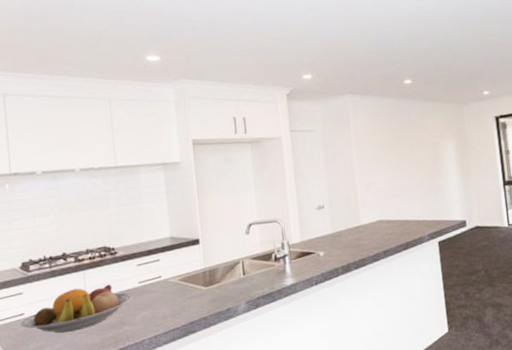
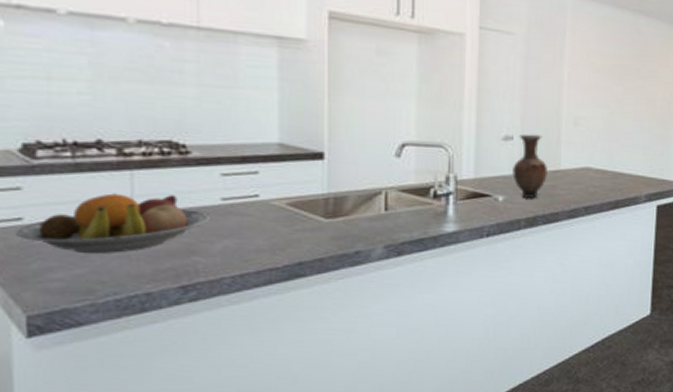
vase: none [327,201,353,252] -> present [512,134,548,199]

